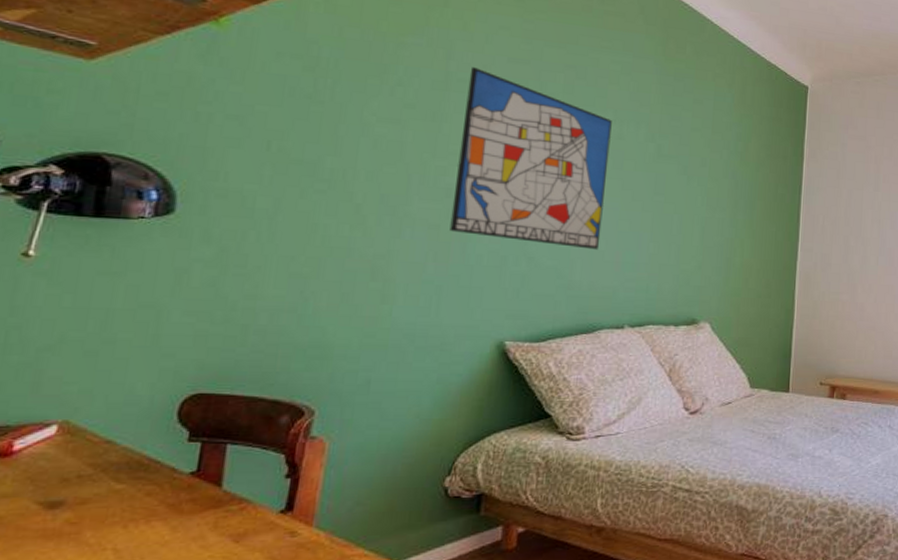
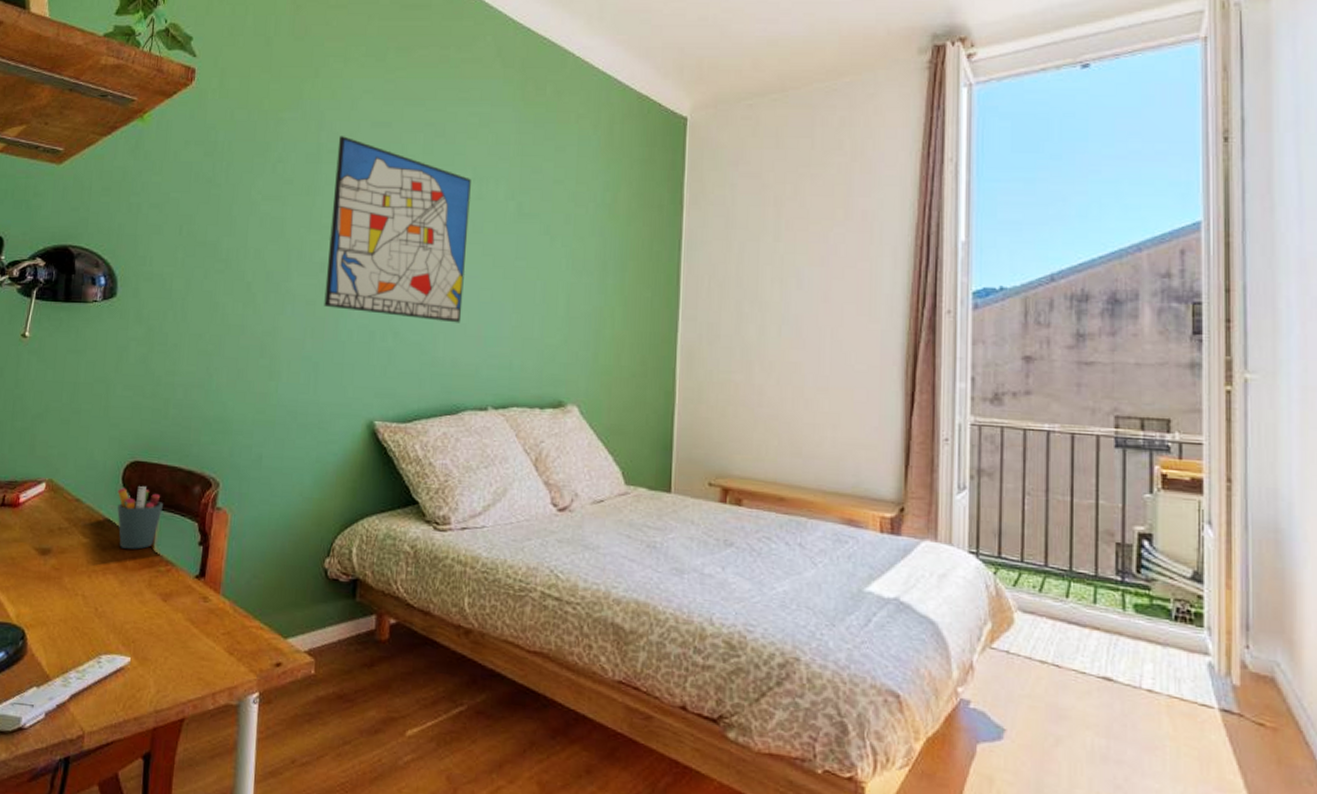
pen holder: none [169,421,237,491] -> present [117,486,163,550]

